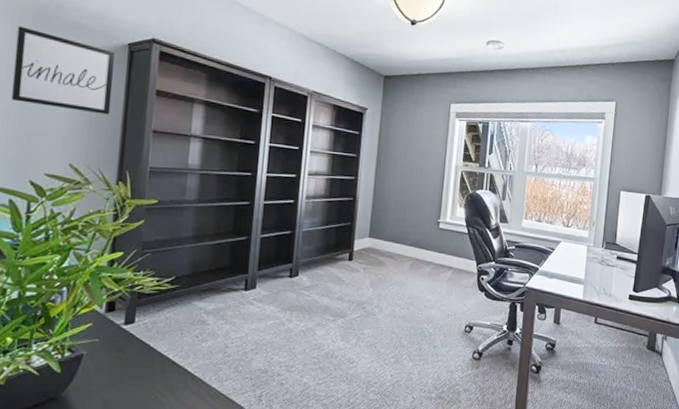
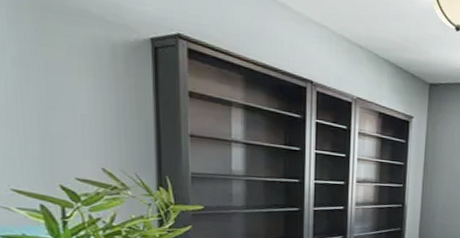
wall art: present [11,26,116,115] -> none [15,12,140,117]

